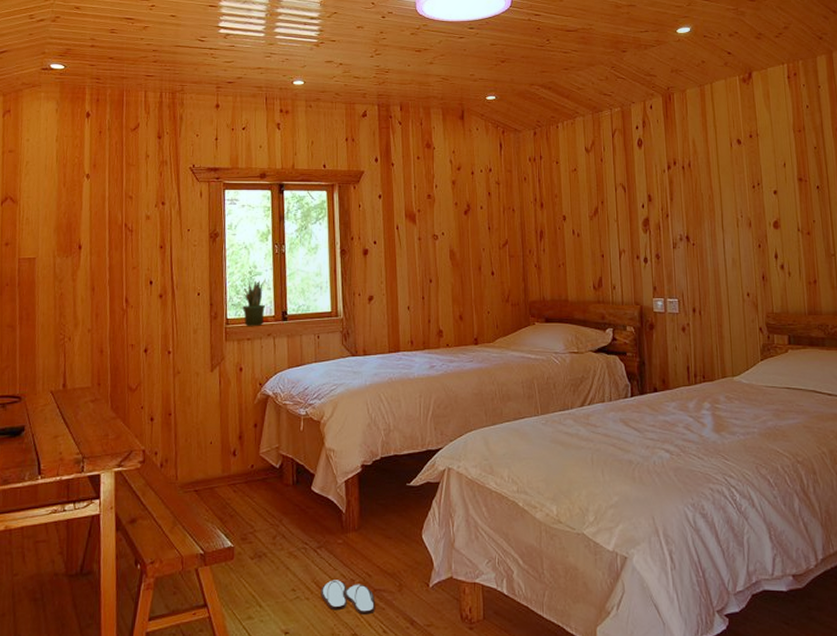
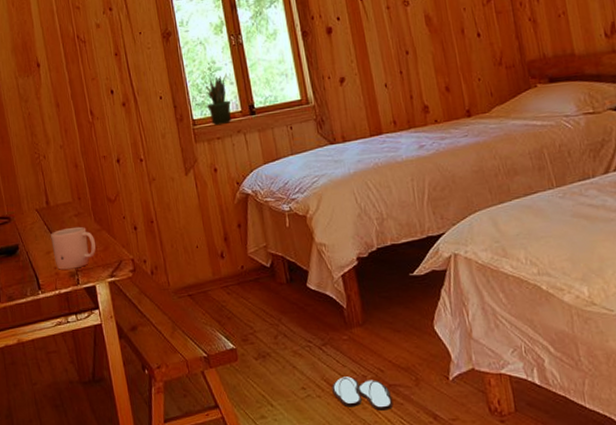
mug: none [61,412,109,456] -> present [50,226,96,270]

